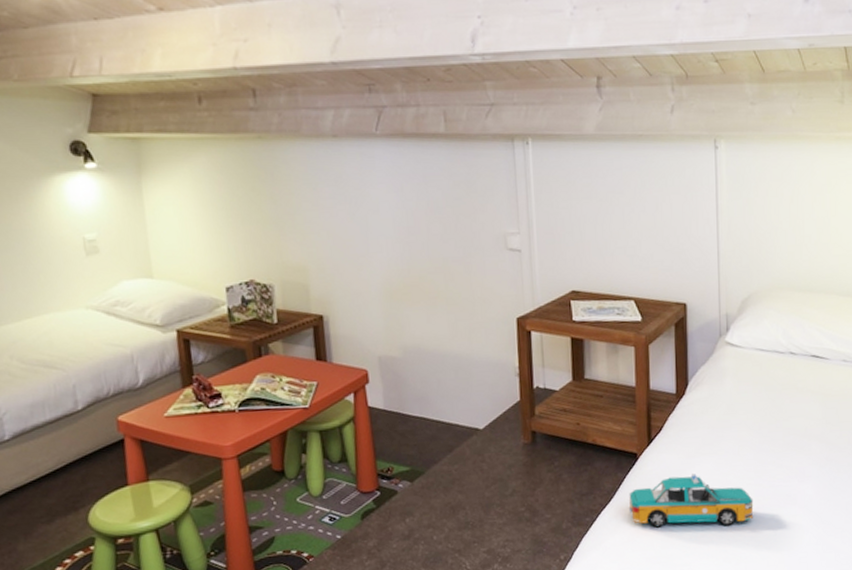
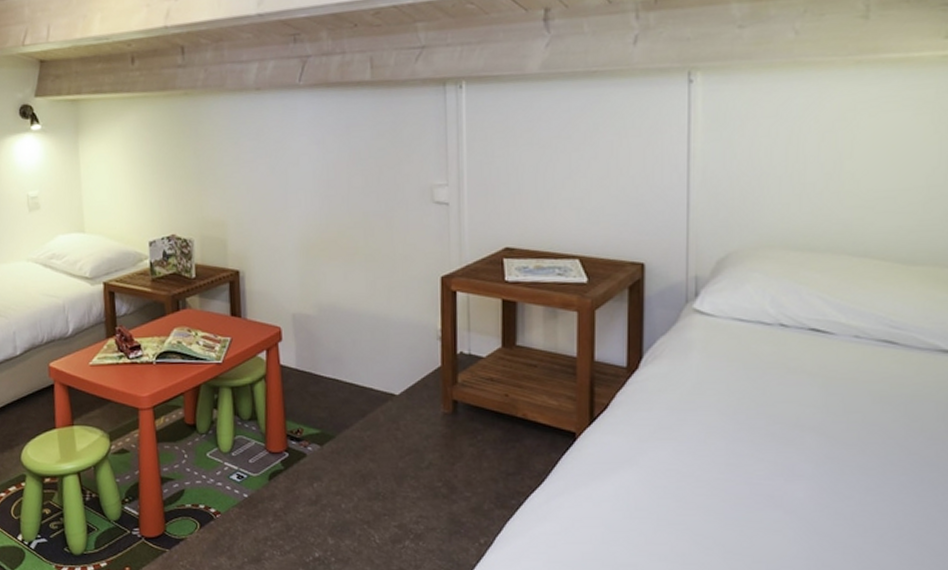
toy car: present [628,474,754,528] -> none [563,461,723,526]

